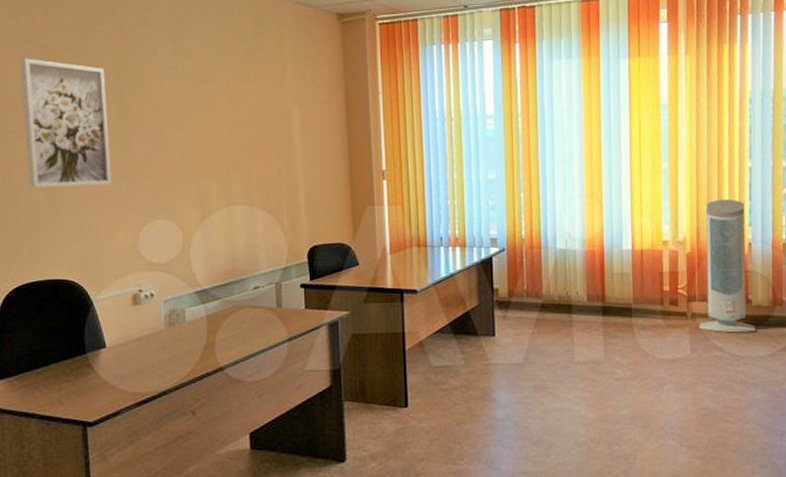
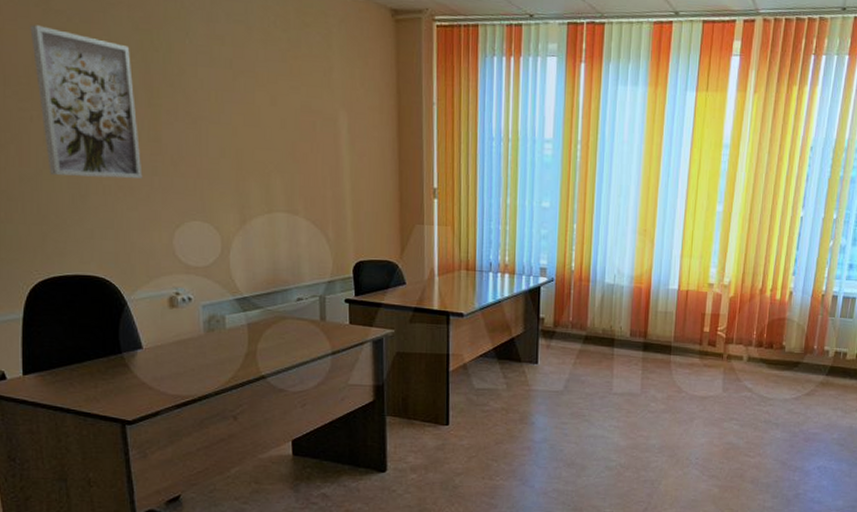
air purifier: present [699,199,756,333] -> none [733,246,791,377]

